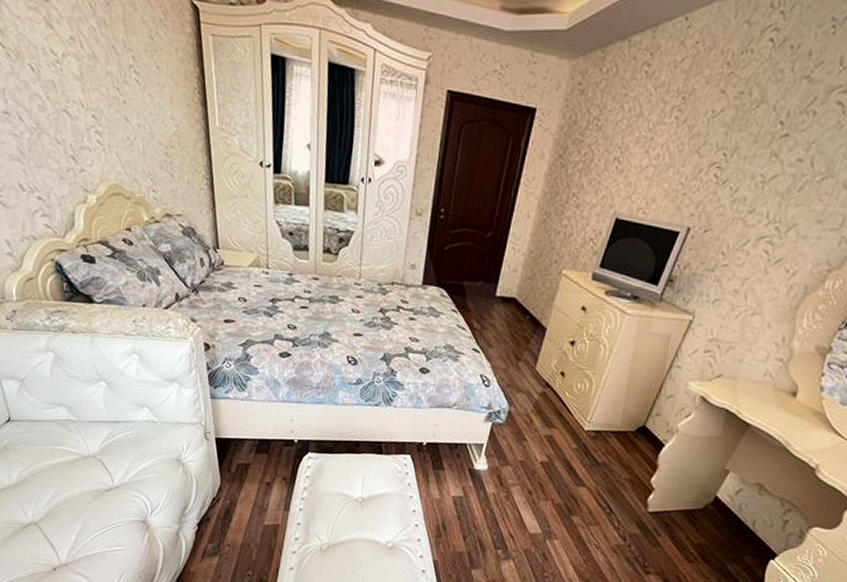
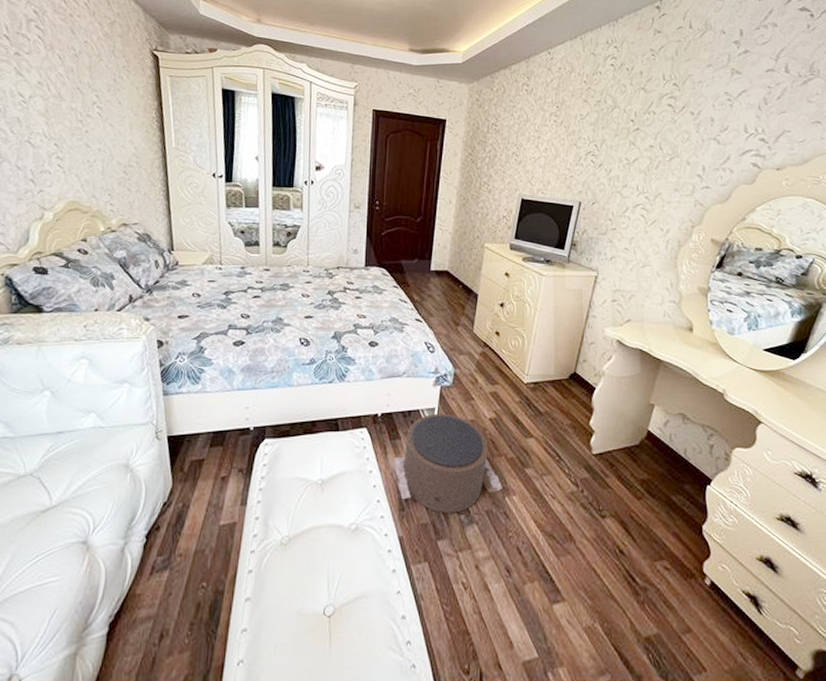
pouf: none [435,449,545,547] -> present [394,413,502,513]

